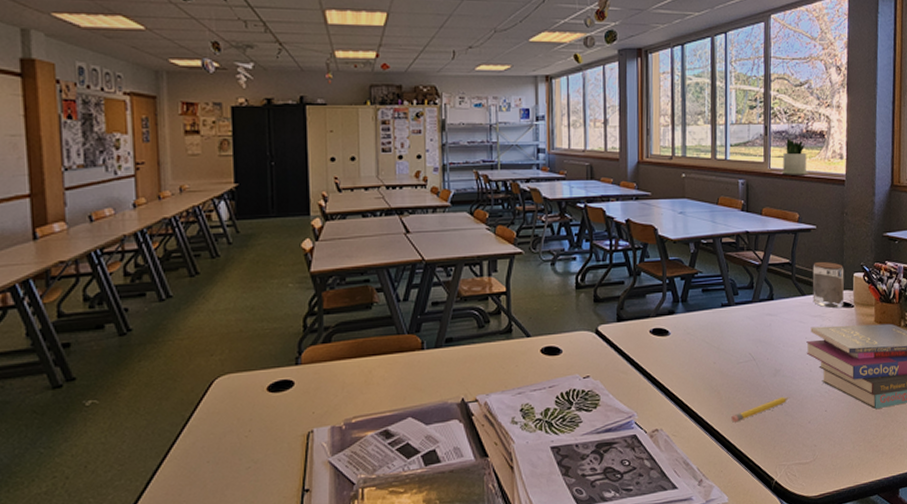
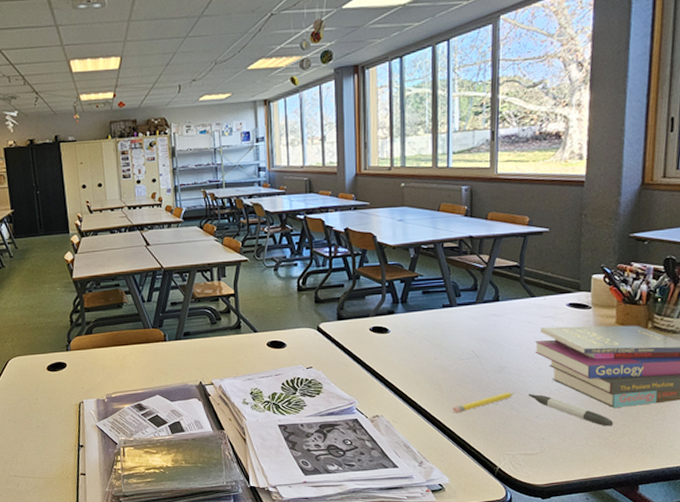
planter: present [780,138,809,175] -> none [509,141,541,179]
marker: none [801,397,876,429] -> present [528,393,614,426]
jar: present [812,261,845,308] -> none [543,263,581,309]

